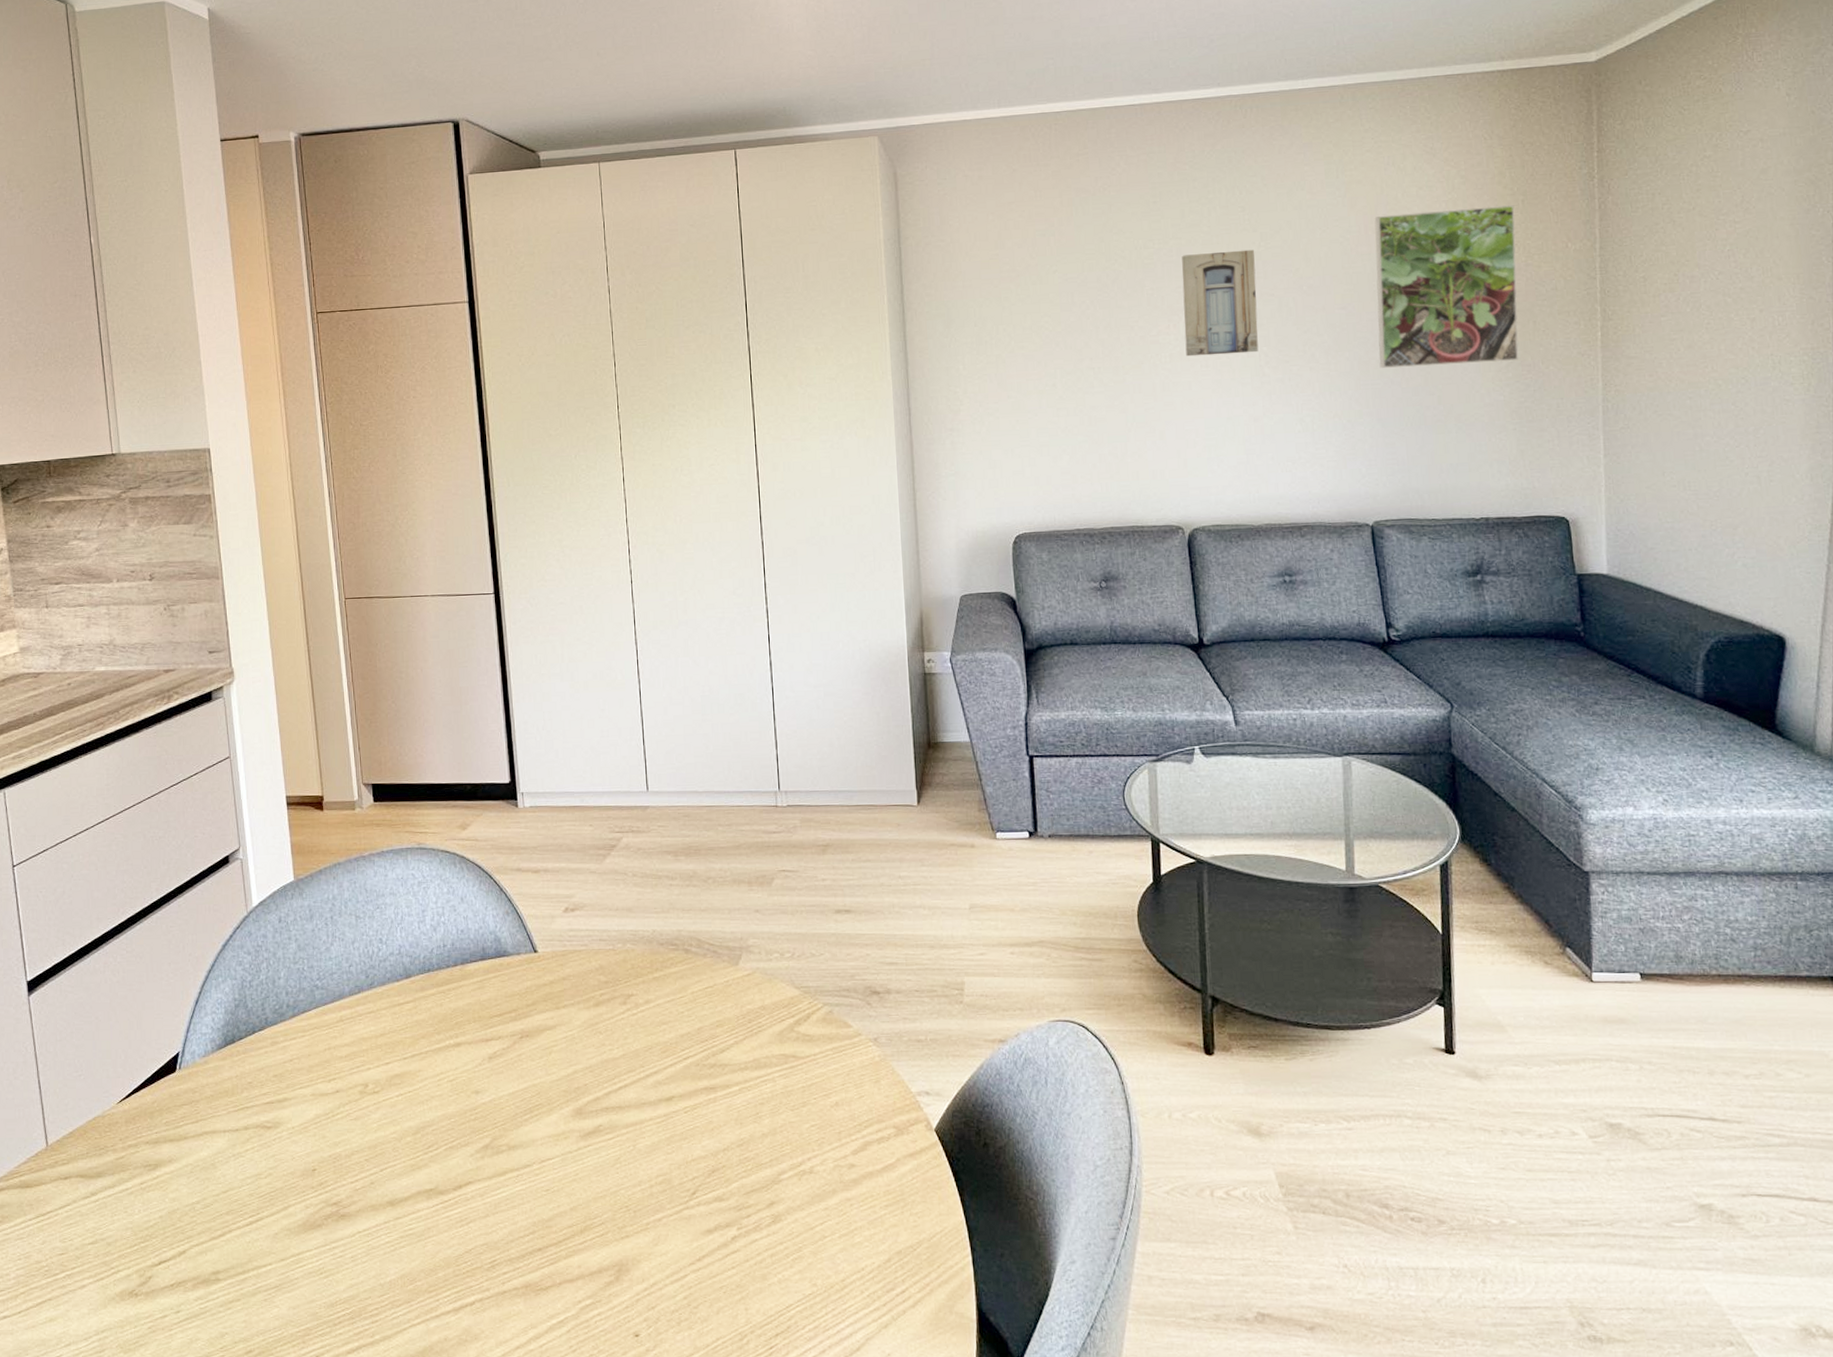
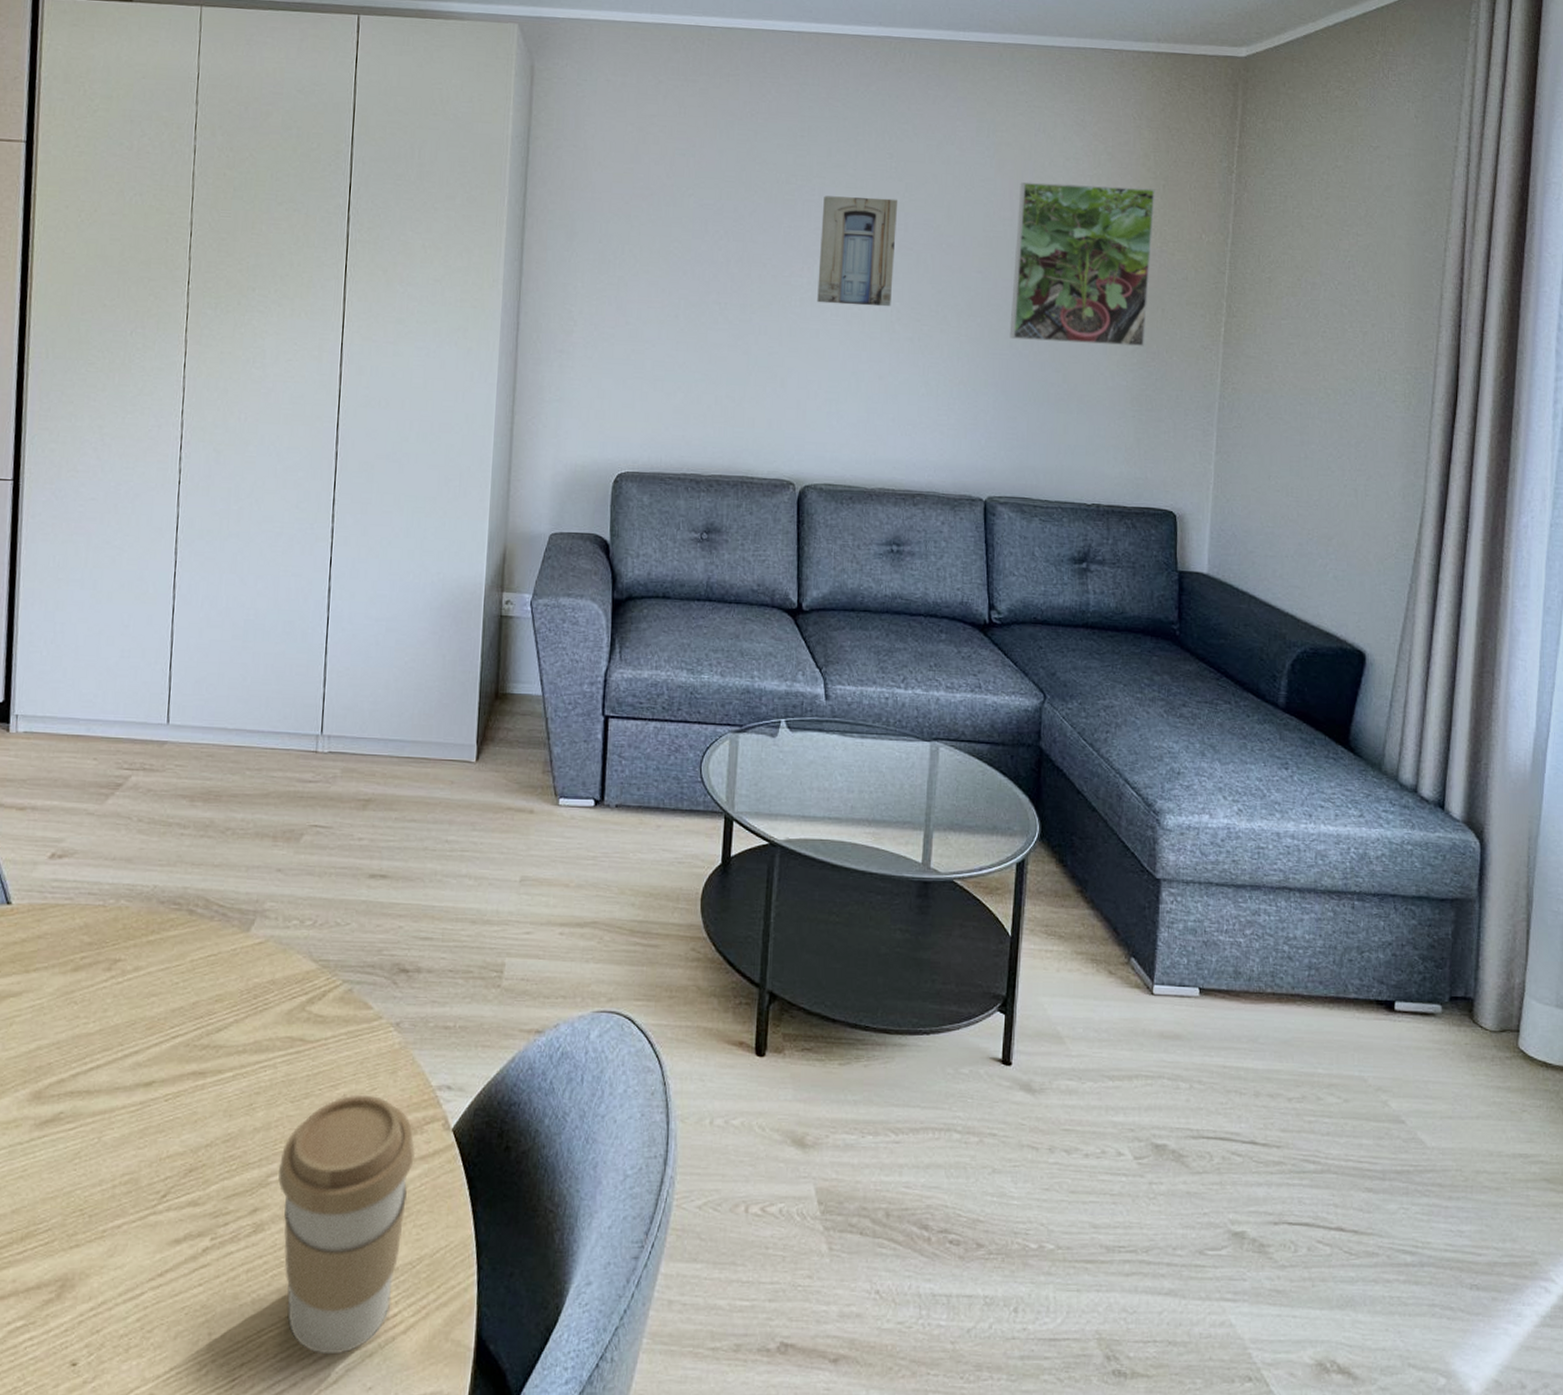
coffee cup: none [787,1103,905,1326] -> present [278,1096,416,1355]

